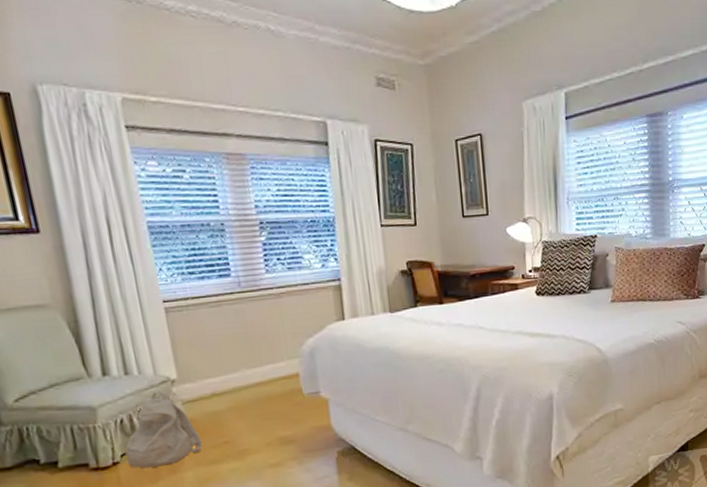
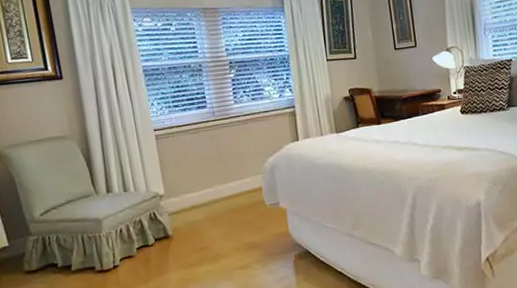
backpack: present [122,390,203,468] -> none [121,204,184,271]

